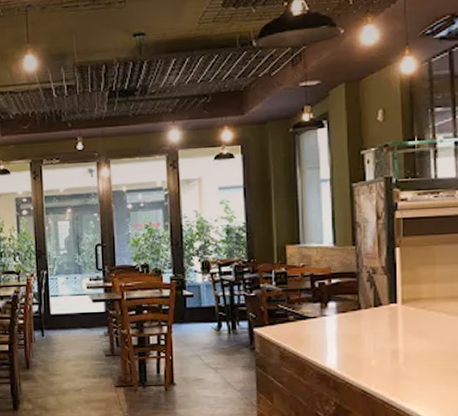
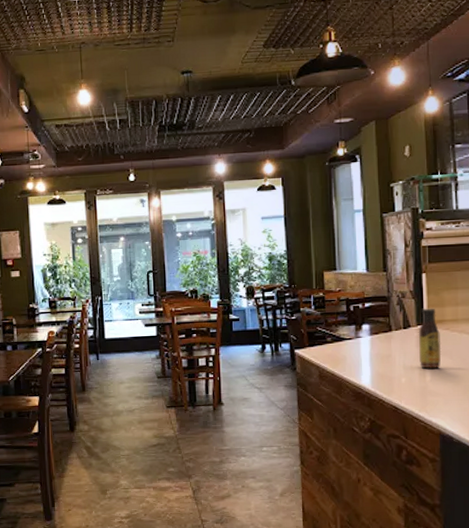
sauce bottle: none [390,285,417,350] -> present [418,308,442,369]

